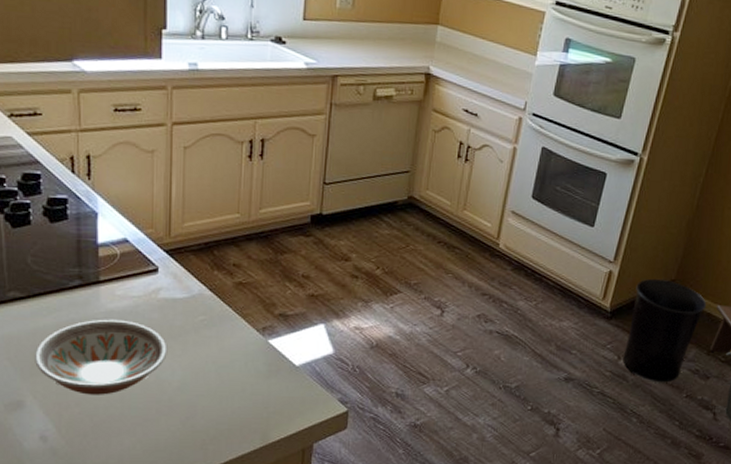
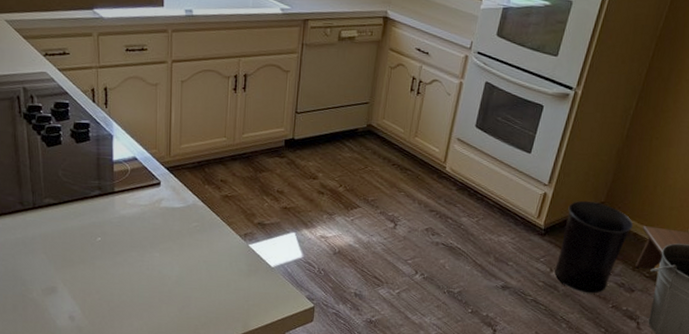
bowl: present [35,319,168,395] -> none [65,223,168,285]

